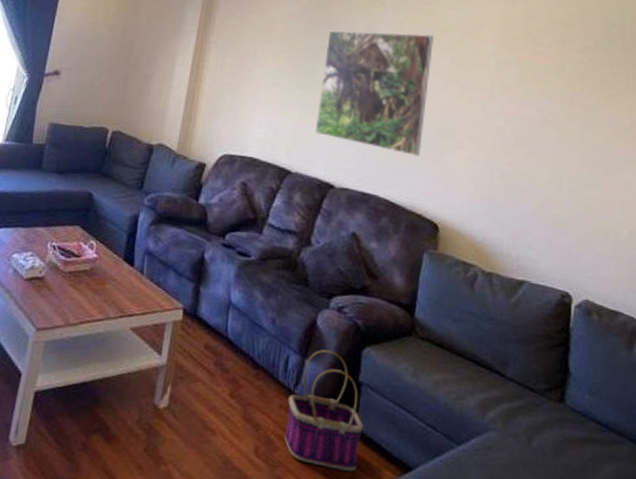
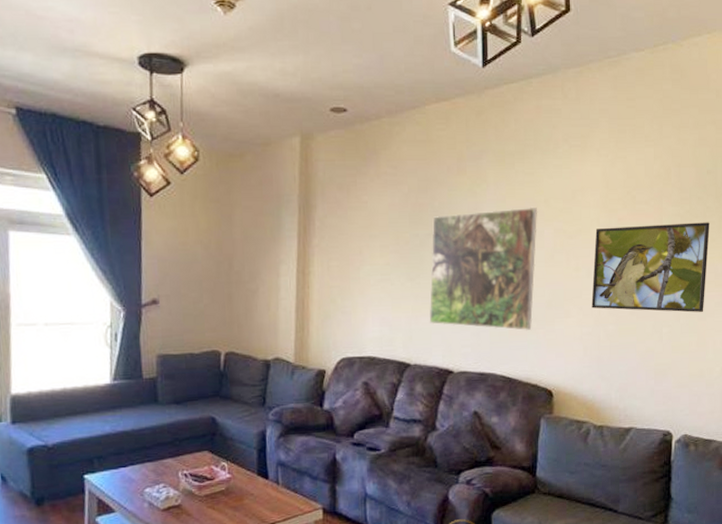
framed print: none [485,64,617,166] -> present [591,222,710,313]

